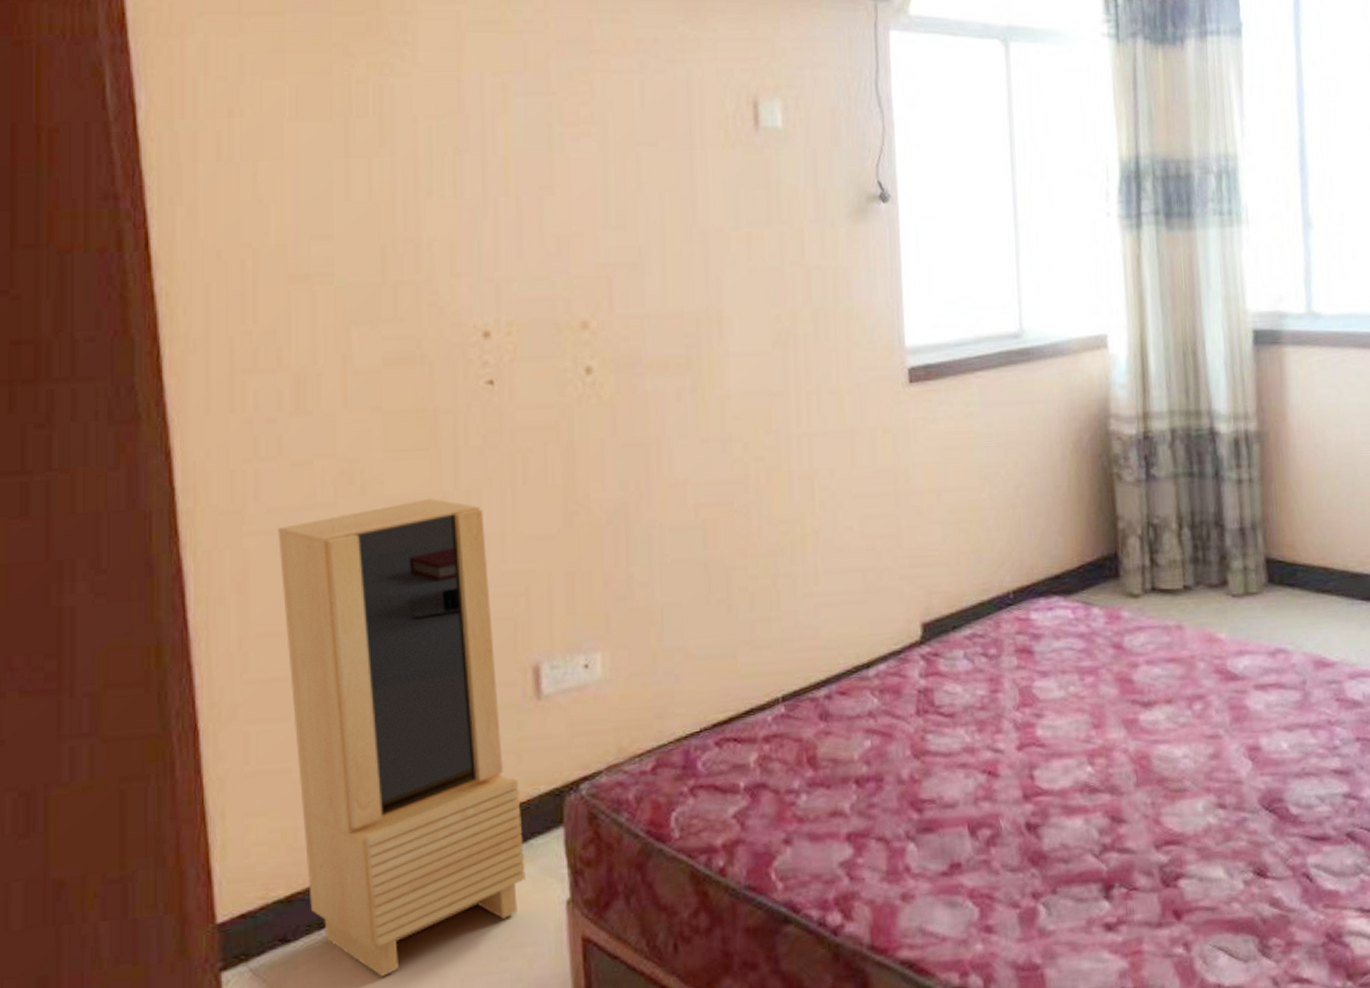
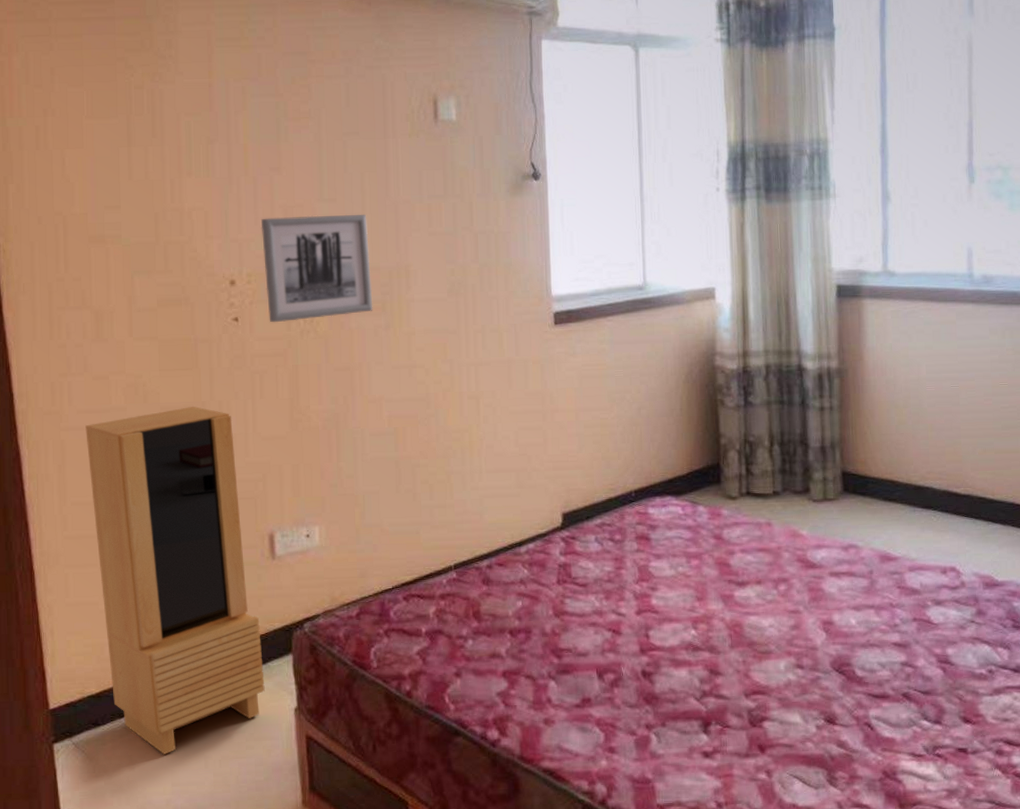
wall art: none [525,246,675,386] -> present [261,215,373,323]

